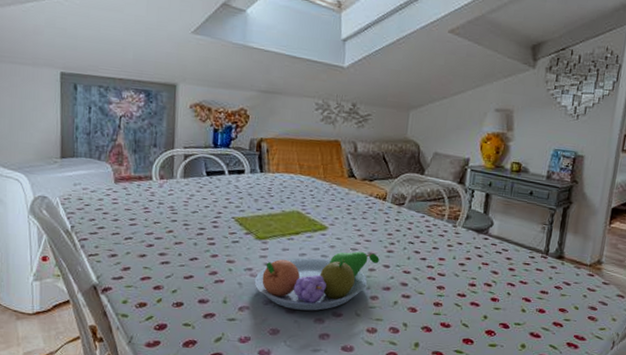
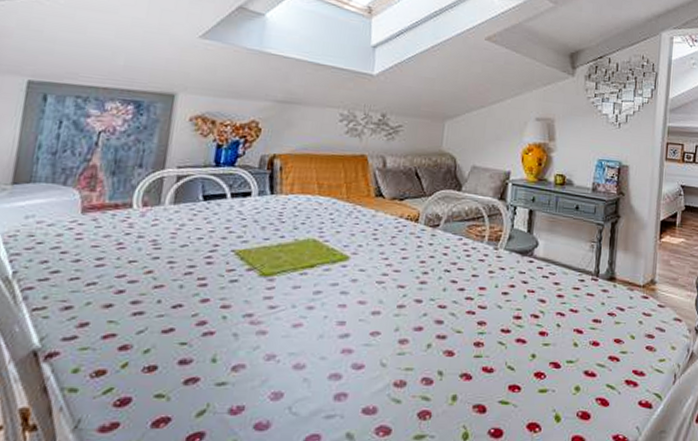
fruit bowl: present [254,251,380,311] -> none [254,285,410,364]

